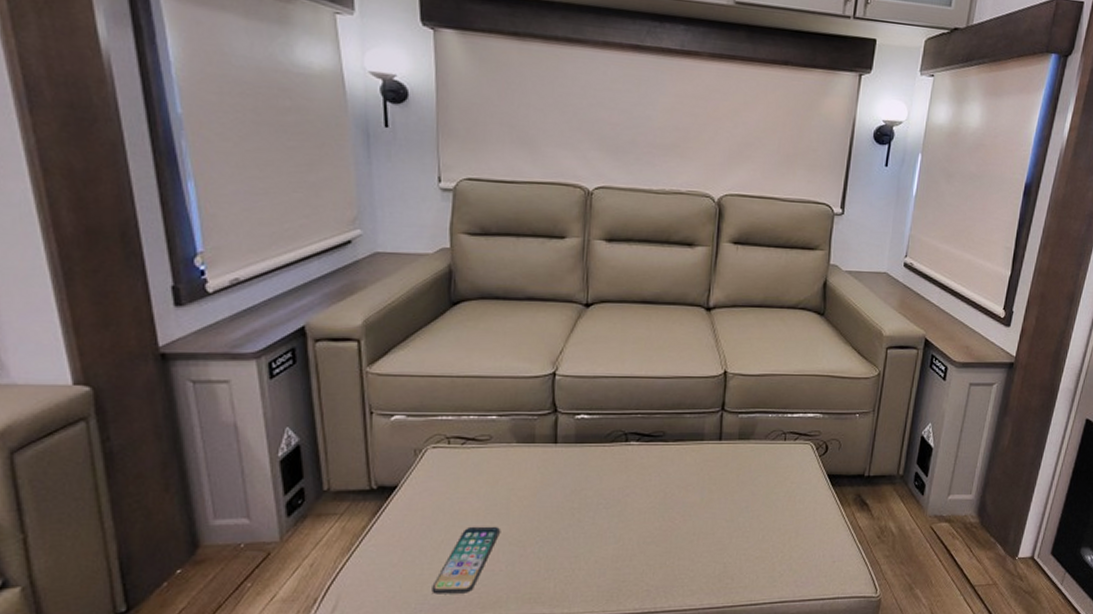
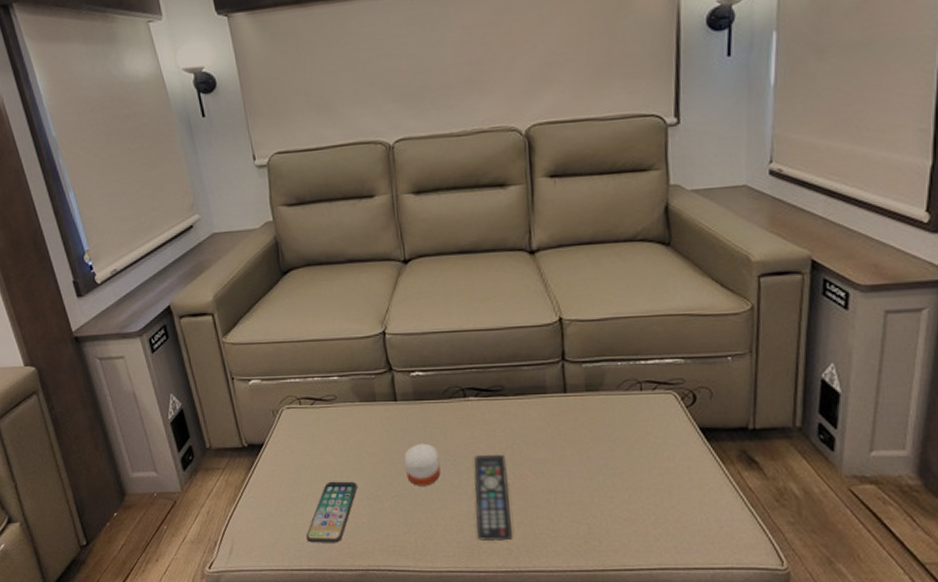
candle: none [556,486,592,530] -> present [405,443,441,486]
remote control: none [618,498,657,583] -> present [474,455,512,541]

